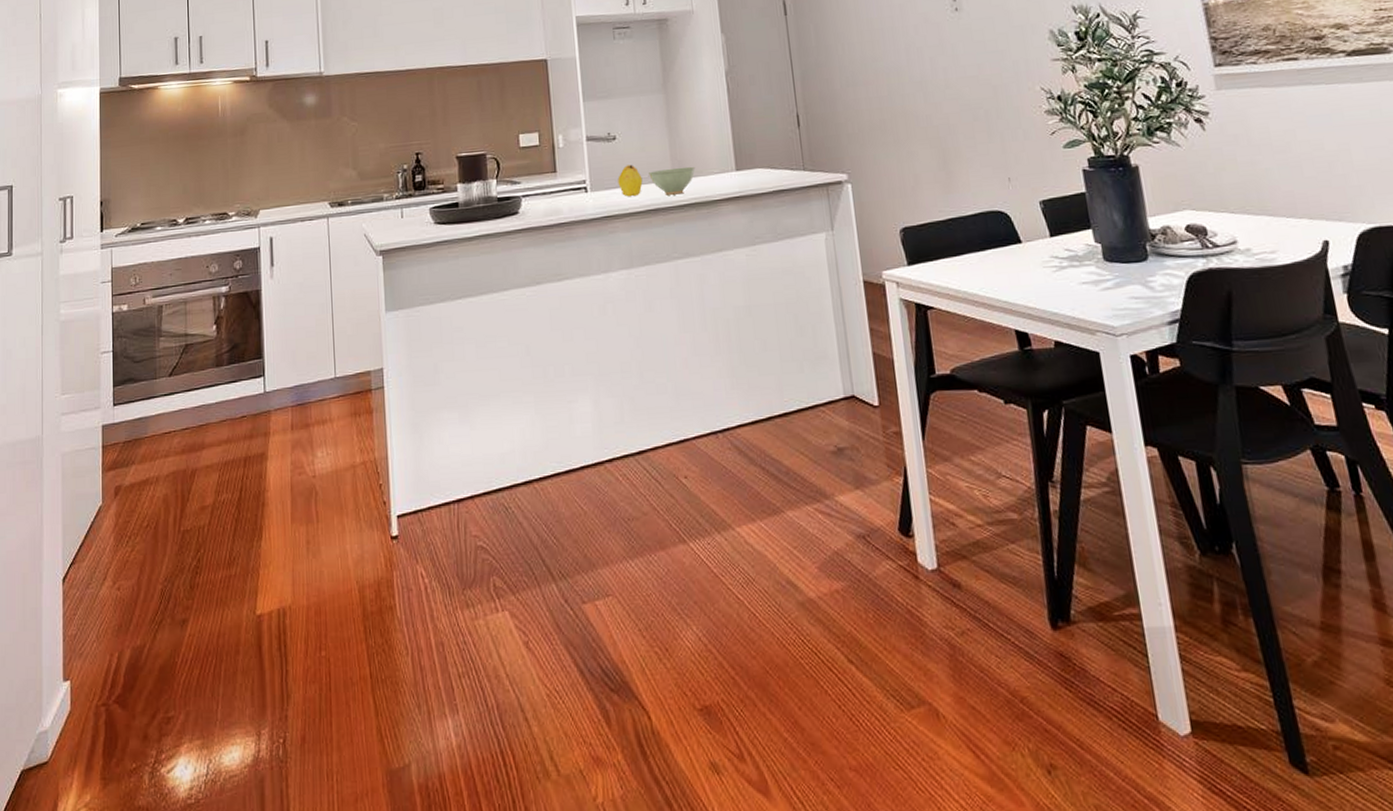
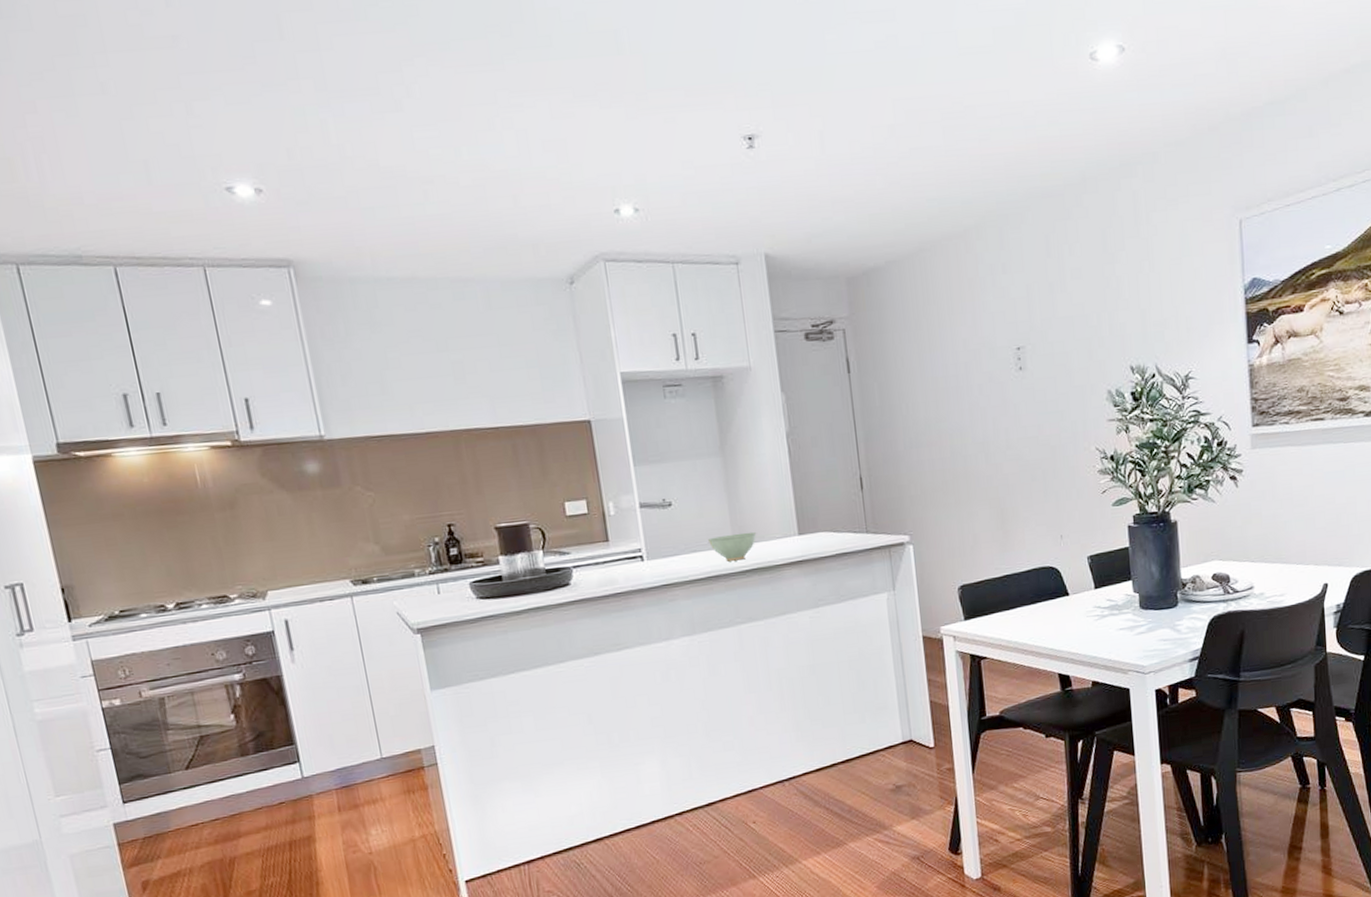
fruit: present [618,164,643,197] -> none [675,531,703,565]

